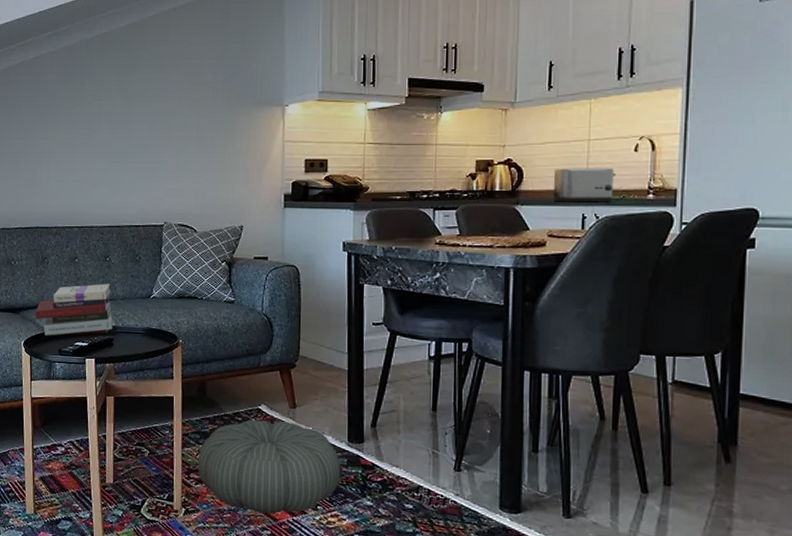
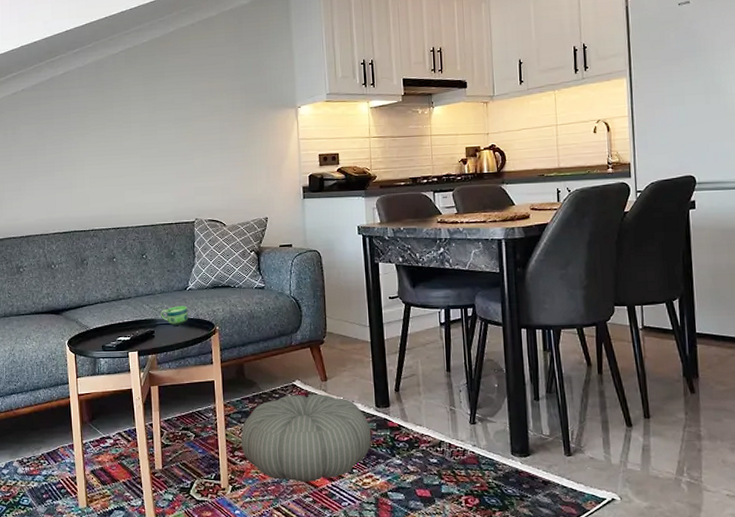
books: present [35,283,114,336] -> none [77,279,154,334]
cup: none [121,314,151,335] -> present [161,306,189,326]
toaster: present [553,168,616,204] -> none [530,148,581,180]

